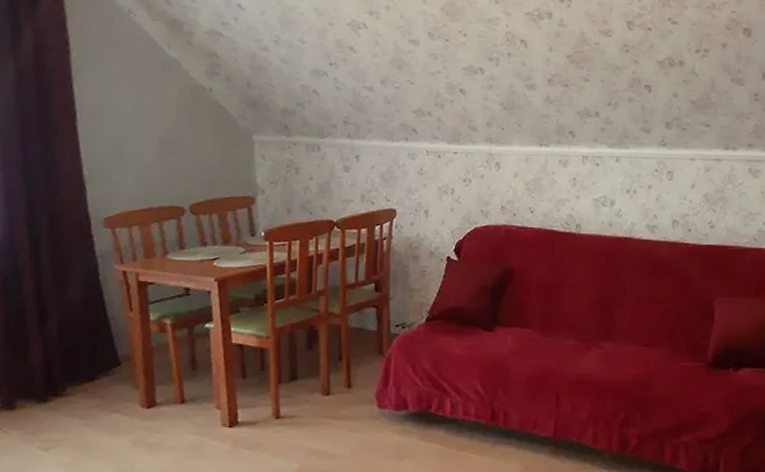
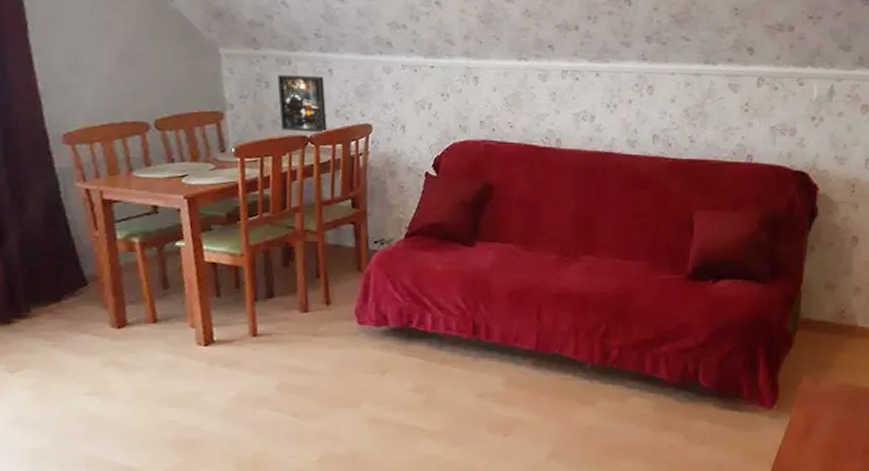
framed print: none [306,161,353,218] -> present [277,75,327,133]

